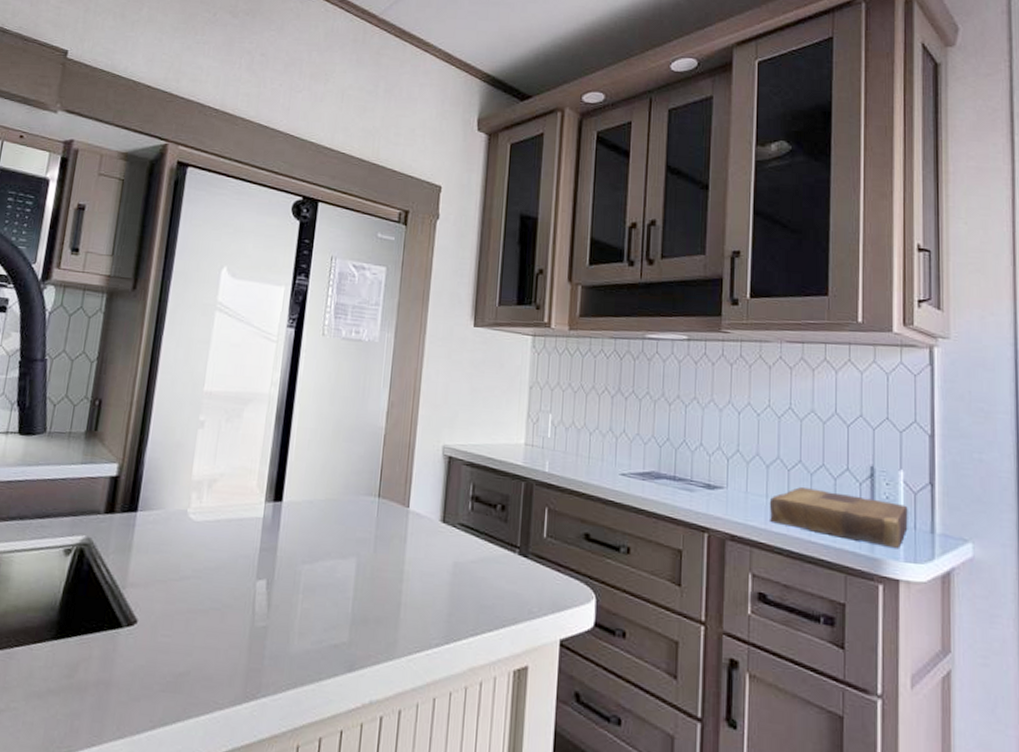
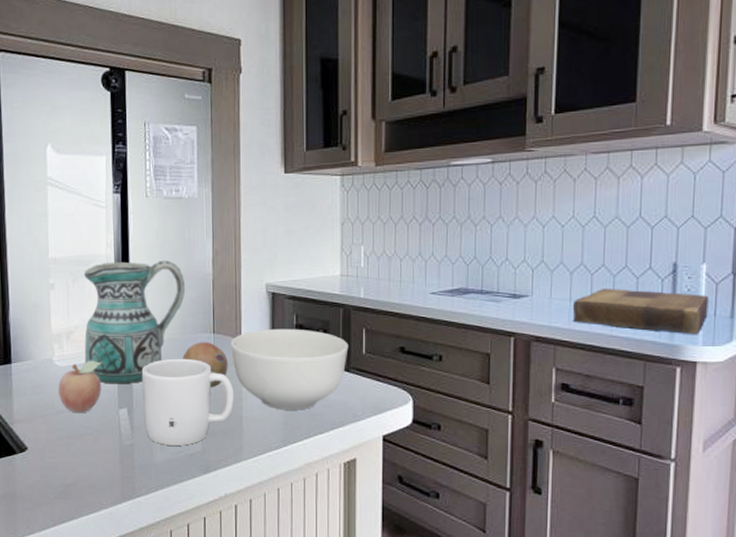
fruit: none [187,516,246,582] -> present [57,360,102,414]
ceramic pitcher: none [224,402,354,550] -> present [83,260,186,384]
mug: none [284,523,394,634] -> present [141,358,234,446]
fruit: none [340,506,392,563] -> present [183,342,228,388]
bowl: none [396,498,528,600] -> present [230,328,349,410]

